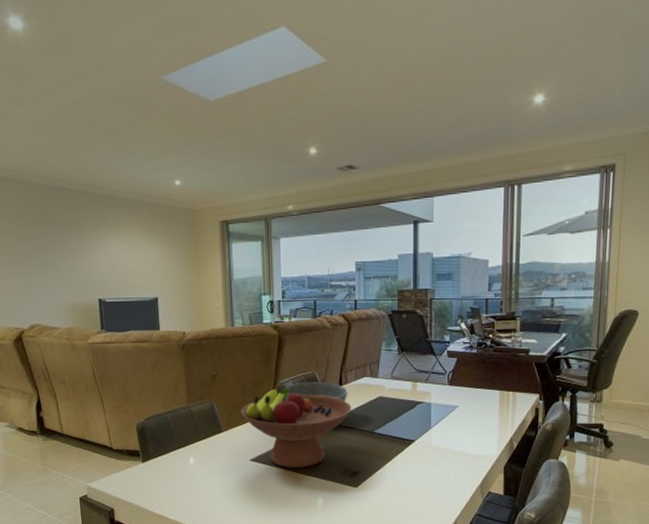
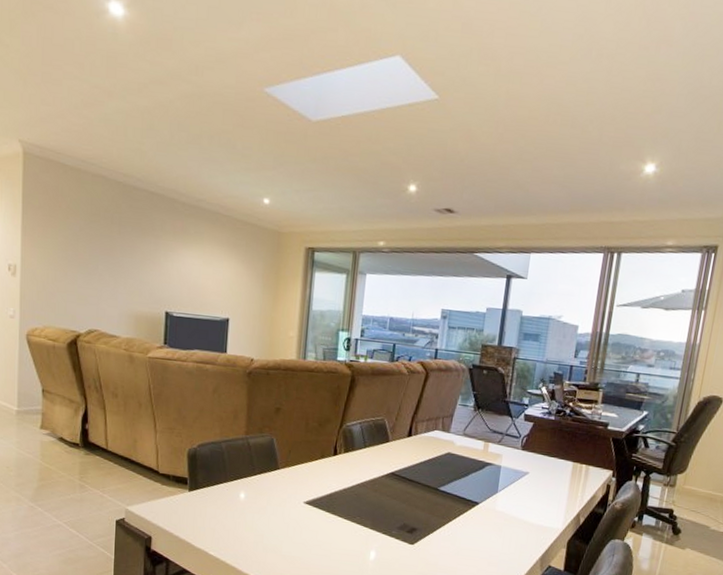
fruit bowl: present [240,388,352,468] -> none [301,431,419,518]
bowl: present [286,381,348,402] -> none [352,427,417,454]

